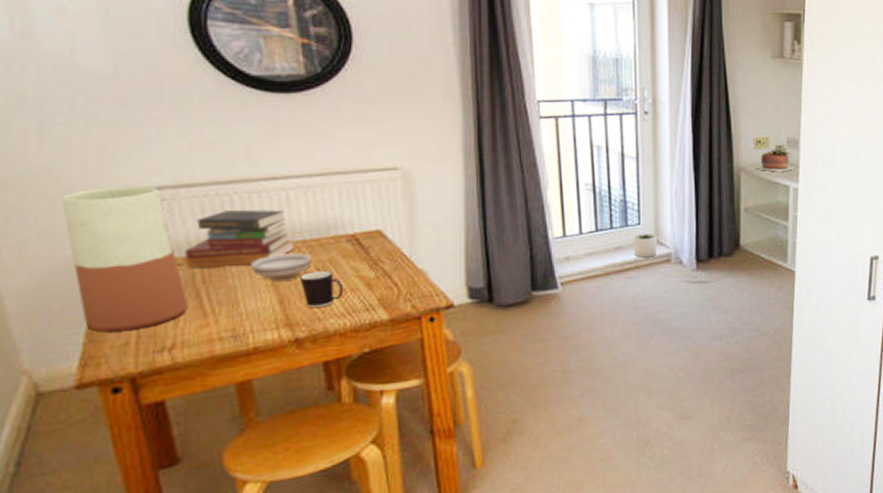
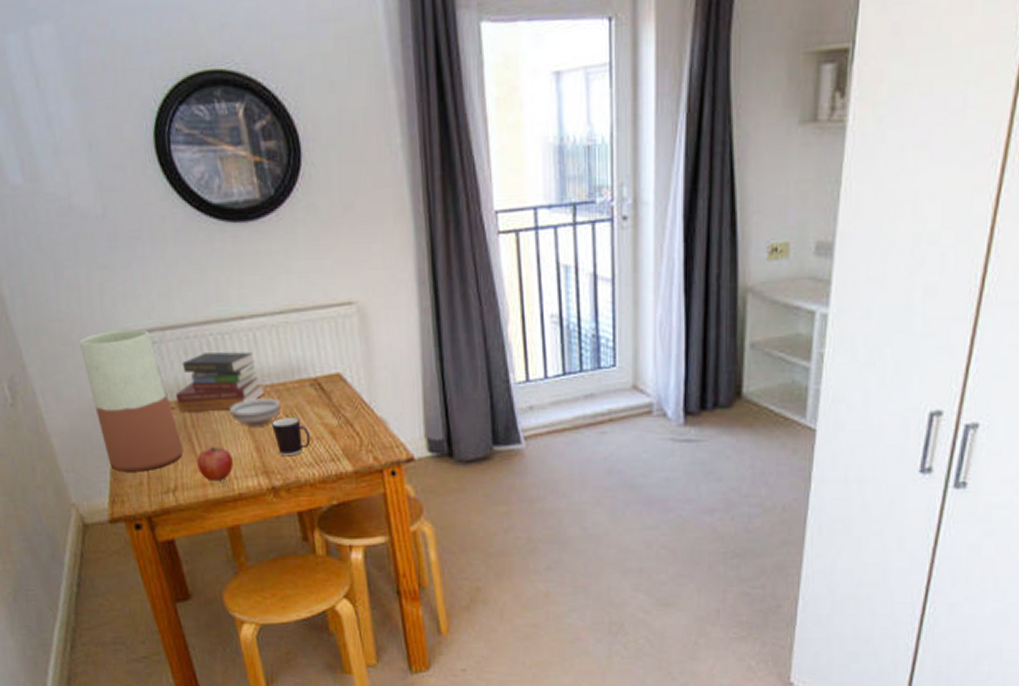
fruit: none [205,300,250,336] -> present [197,445,233,480]
planter: present [633,233,658,258] -> none [606,377,636,408]
succulent plant: present [755,144,795,172] -> none [768,251,824,293]

